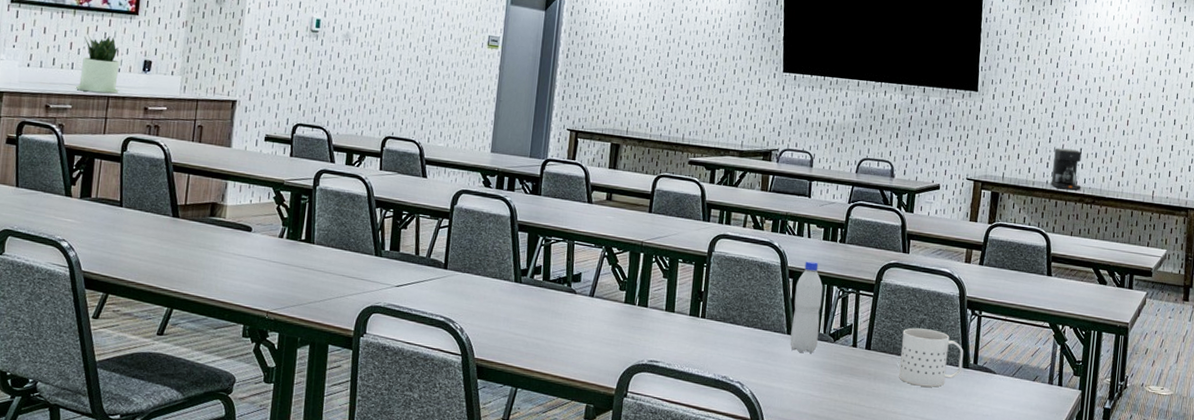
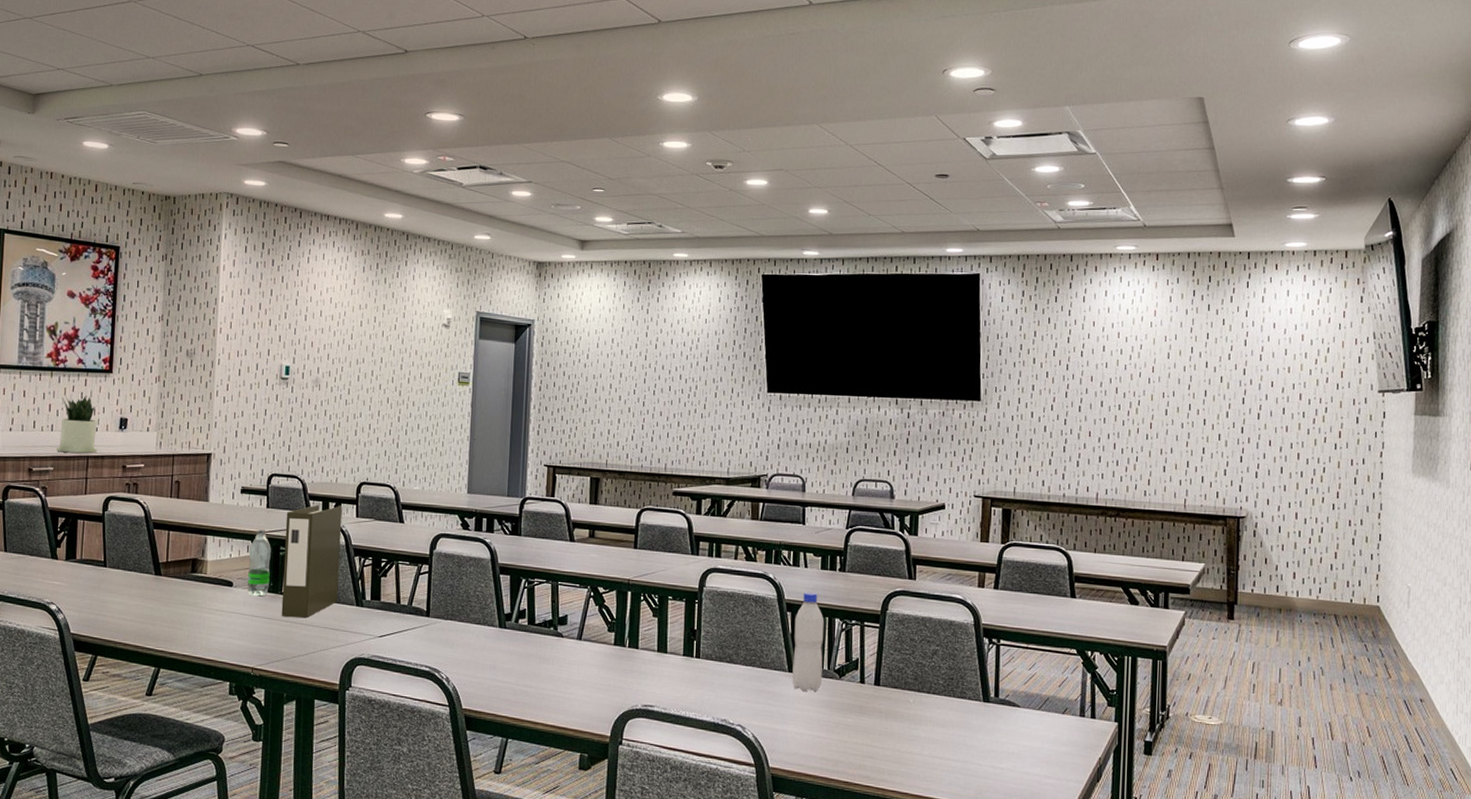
bottle: none [266,177,293,243] -> present [247,530,271,597]
binder: none [299,156,367,265] -> present [281,505,343,618]
mug: present [899,328,964,387] -> none [912,660,983,724]
coffee maker: present [1050,148,1082,191] -> none [1068,457,1103,503]

